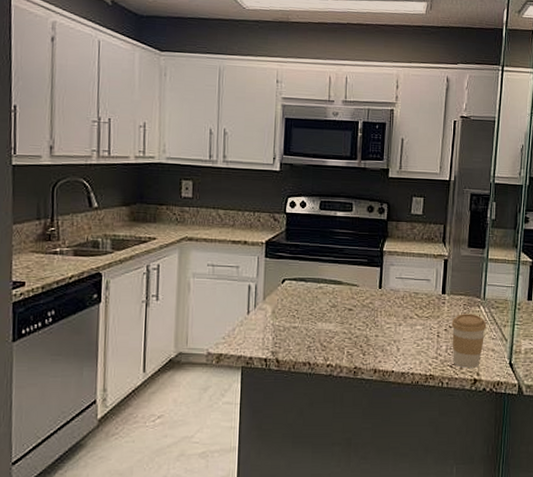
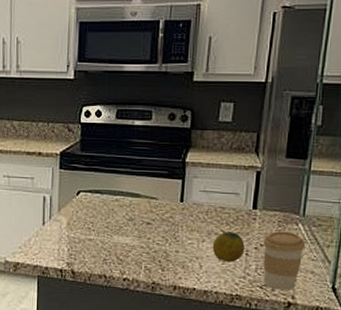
fruit: none [408,315,436,345] -> present [212,232,245,263]

